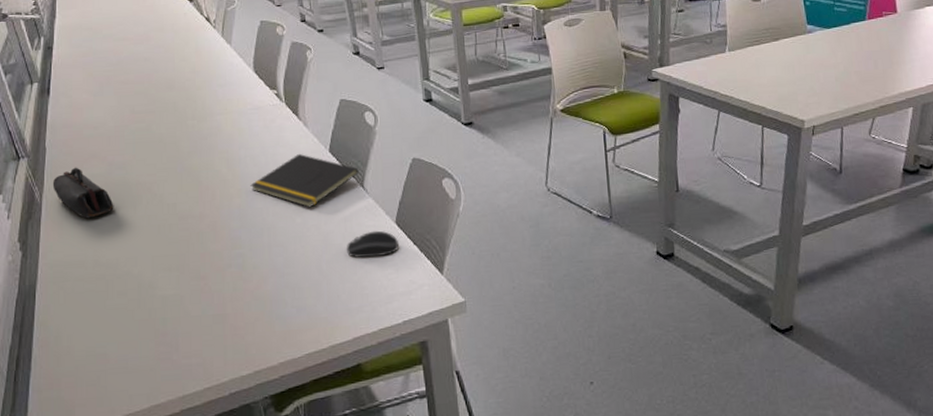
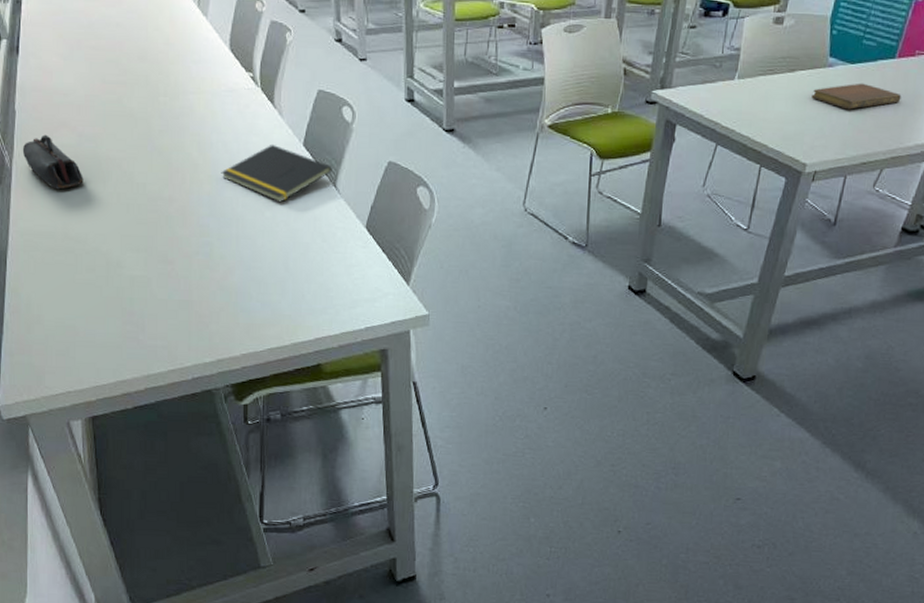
computer mouse: present [346,230,400,259] -> none [313,233,368,261]
notebook: none [797,44,878,69] -> present [811,83,902,110]

